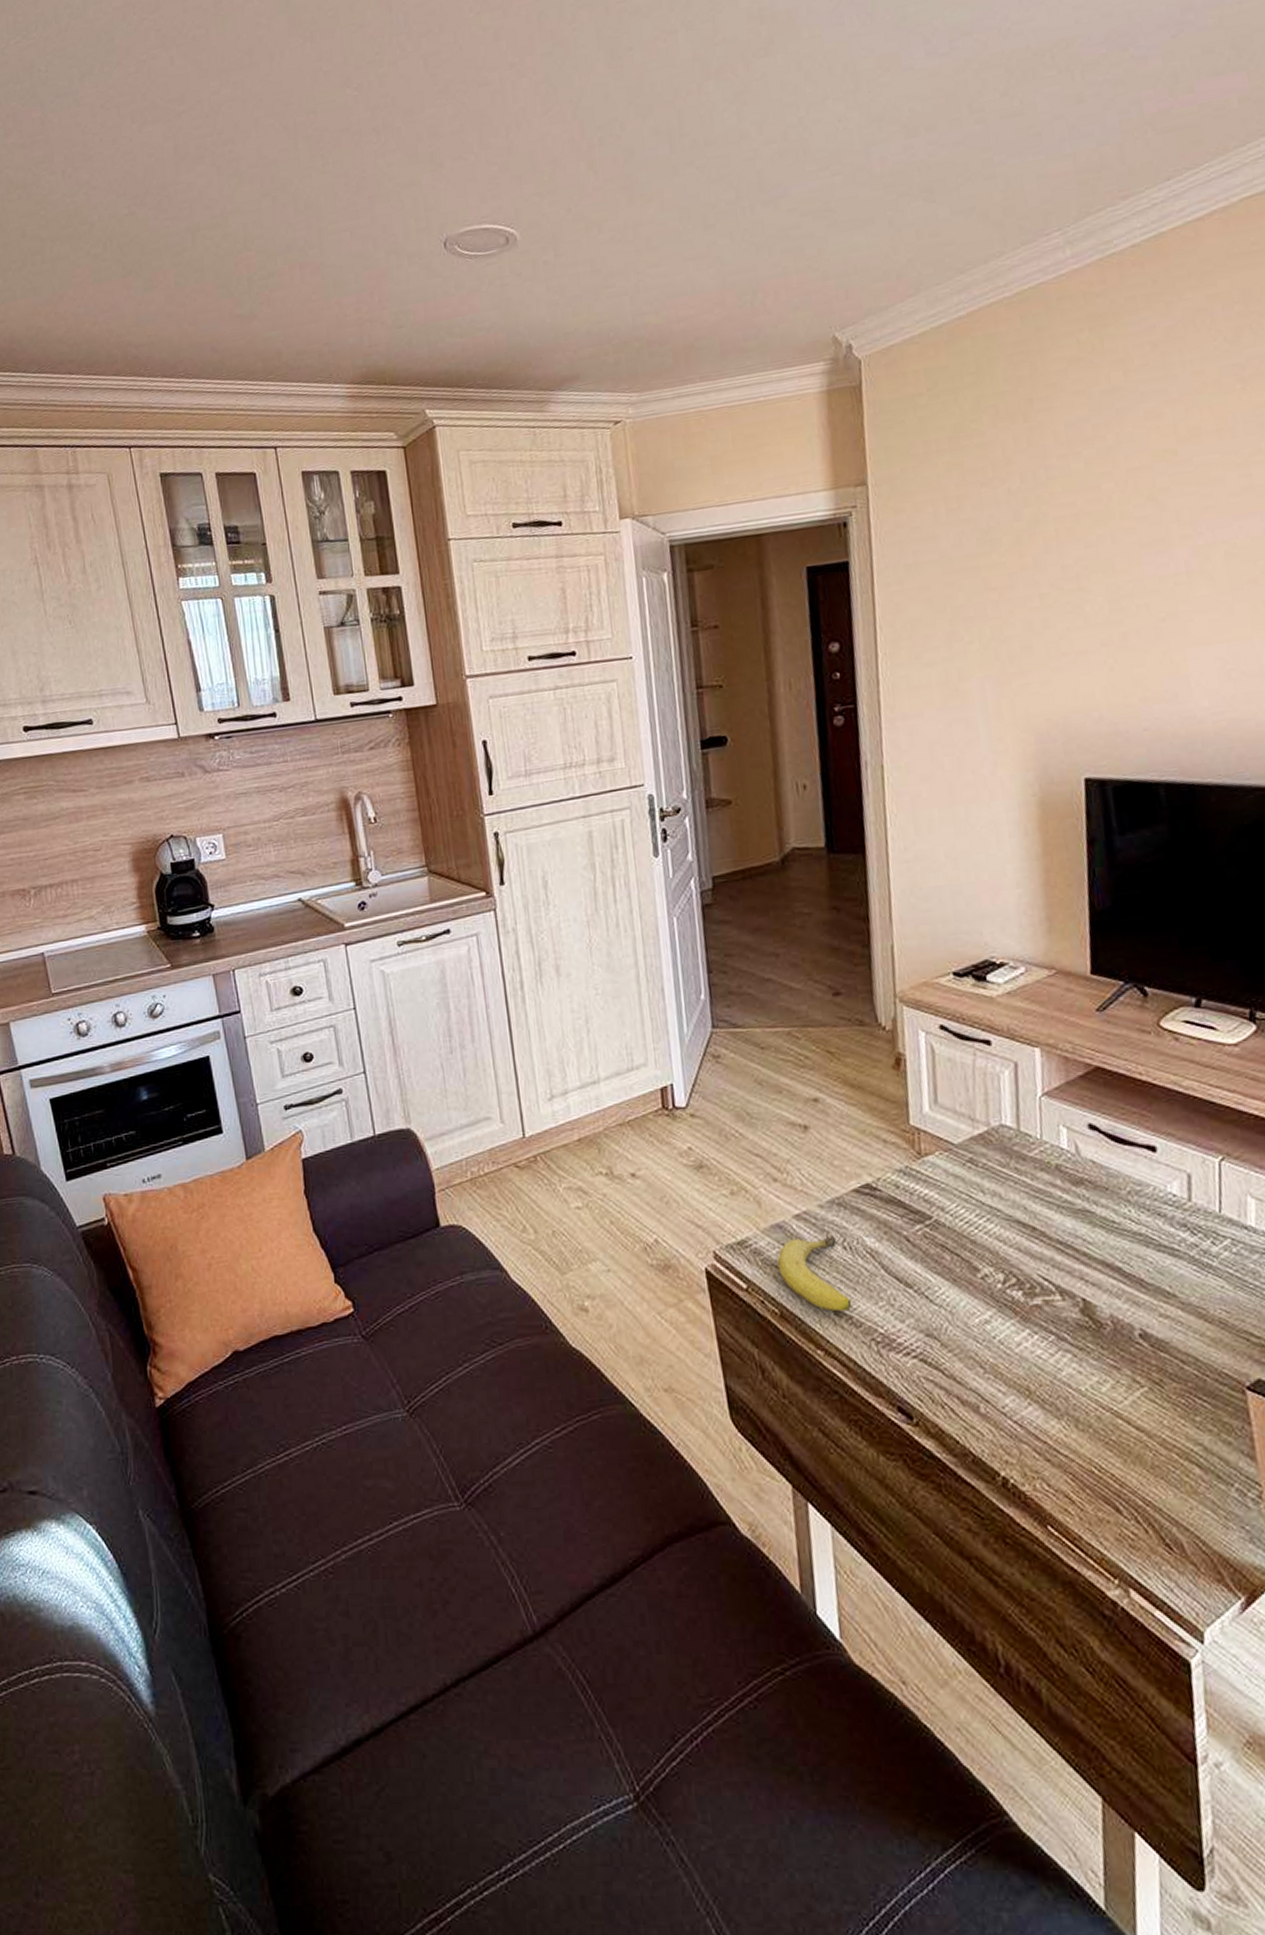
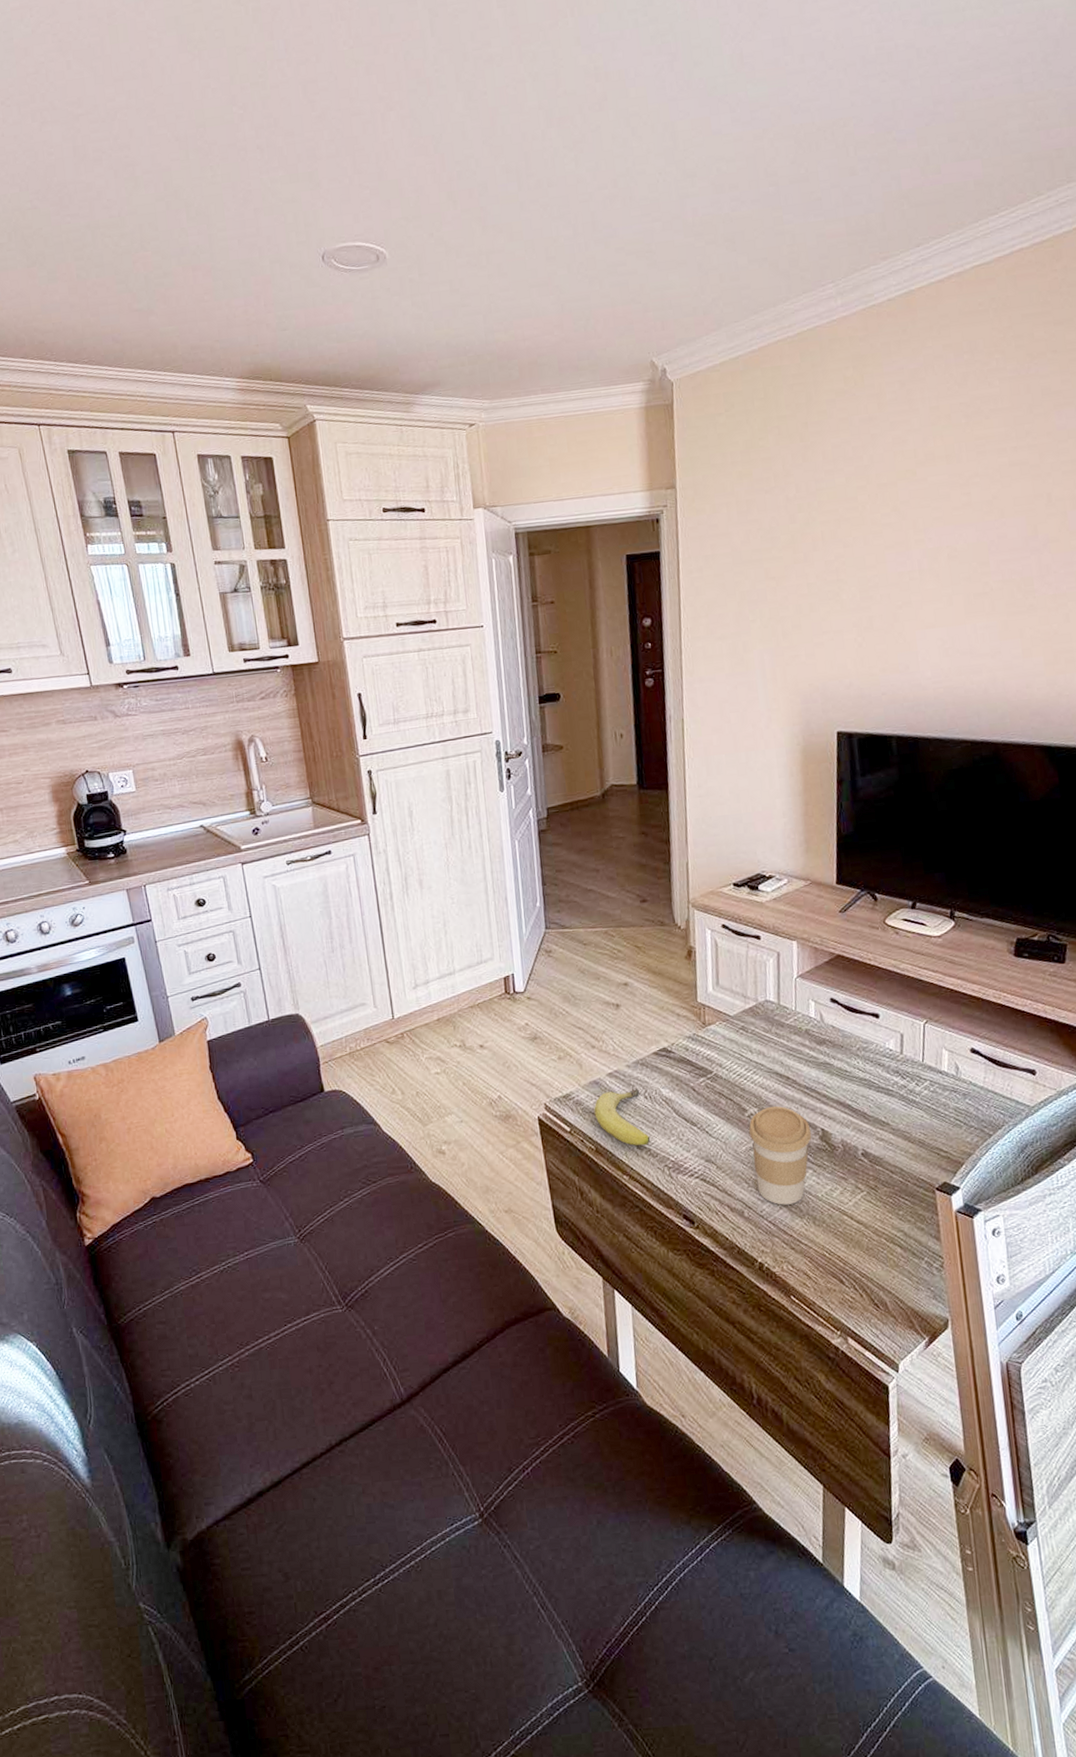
coffee cup: none [982,1265,1070,1400] -> present [748,1105,812,1205]

